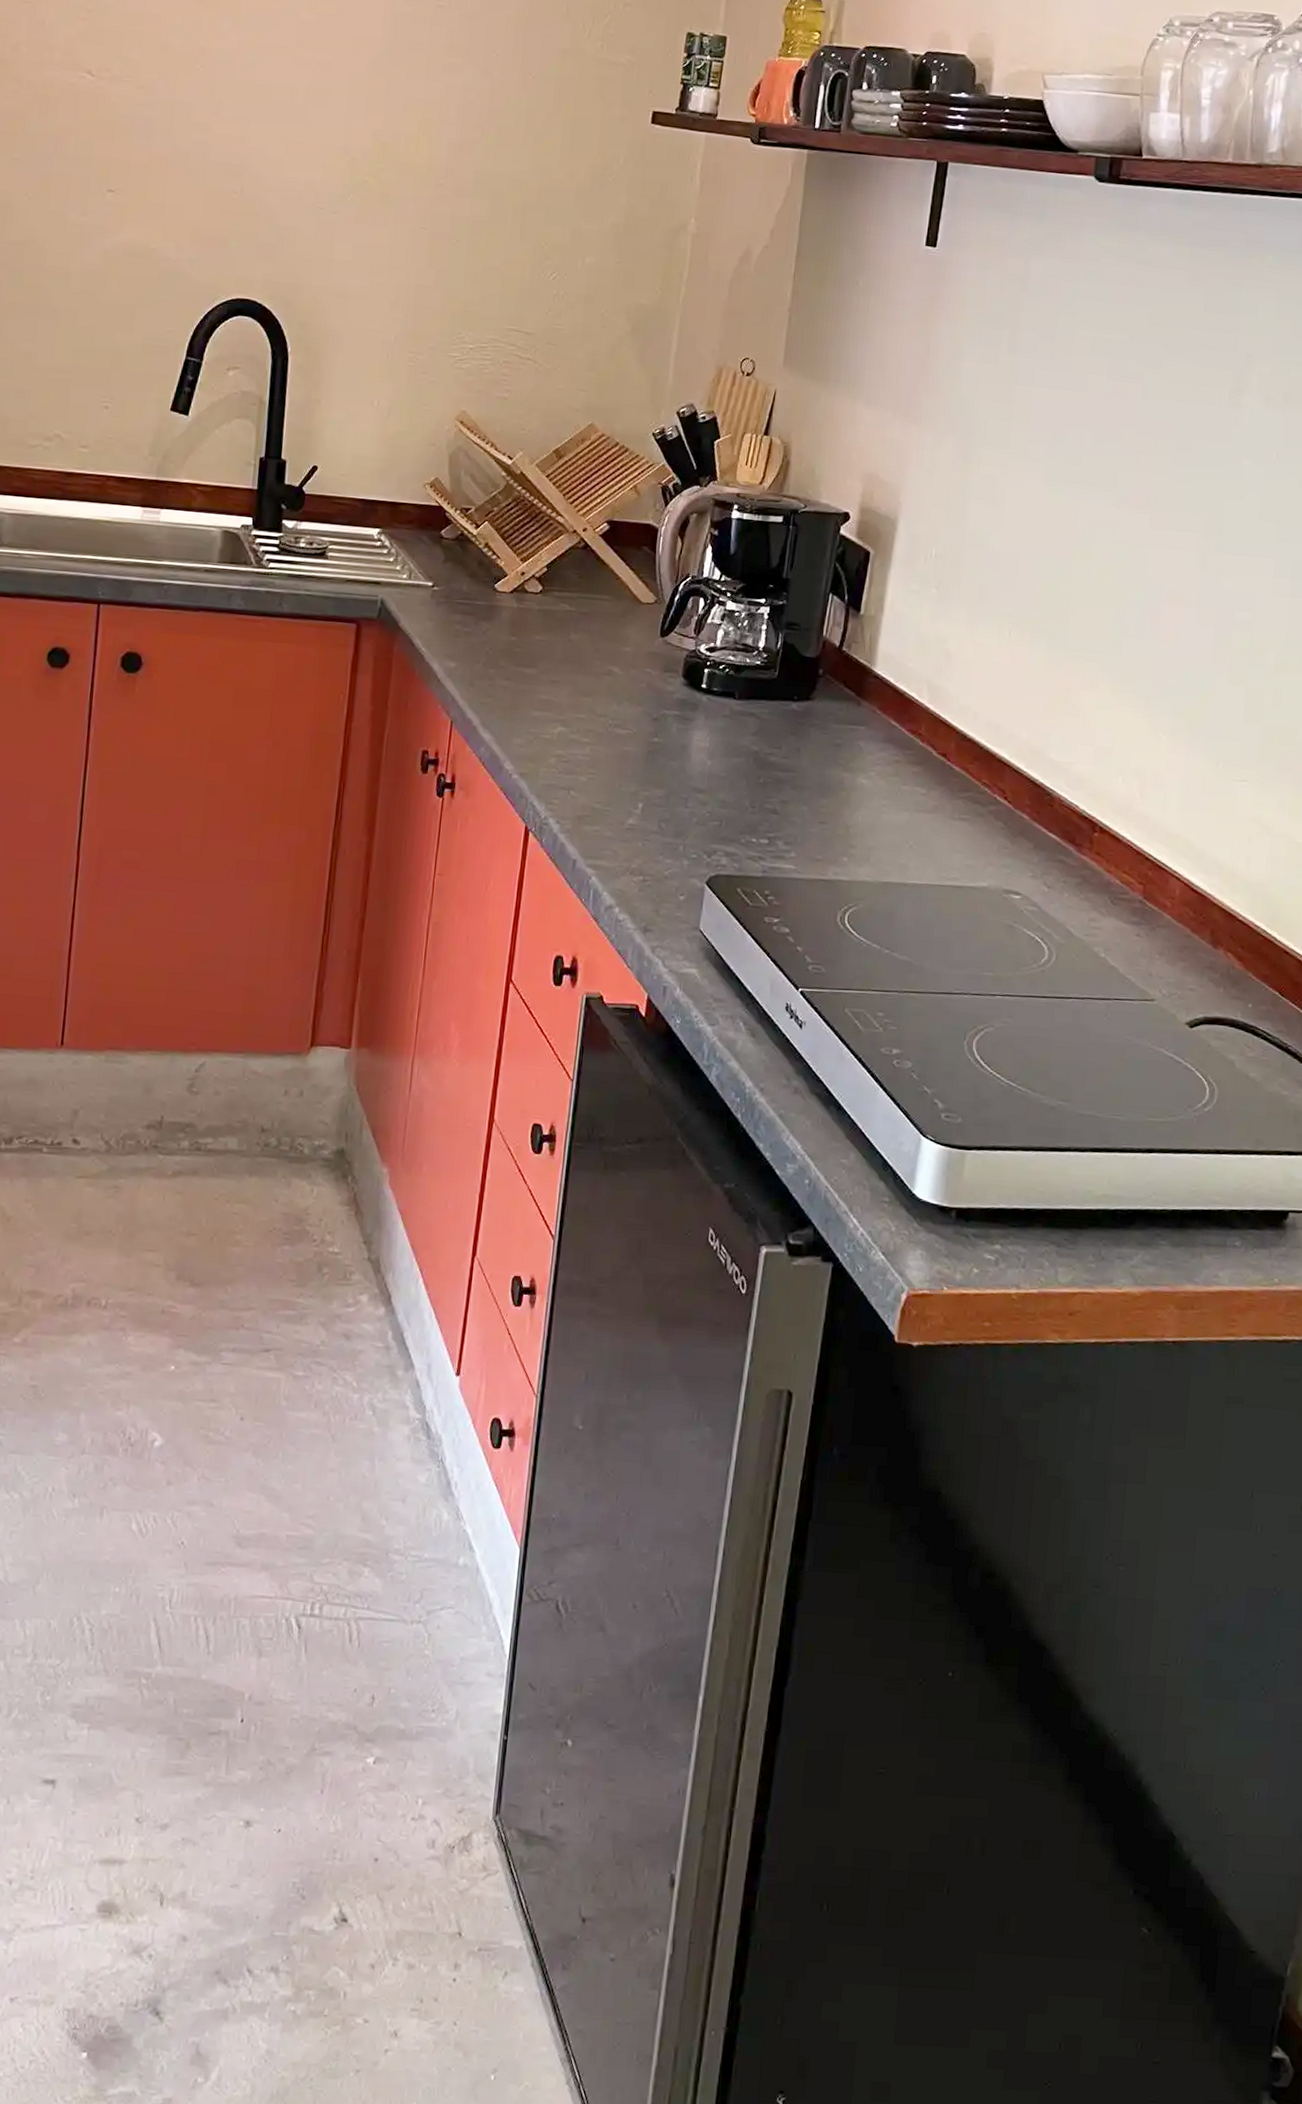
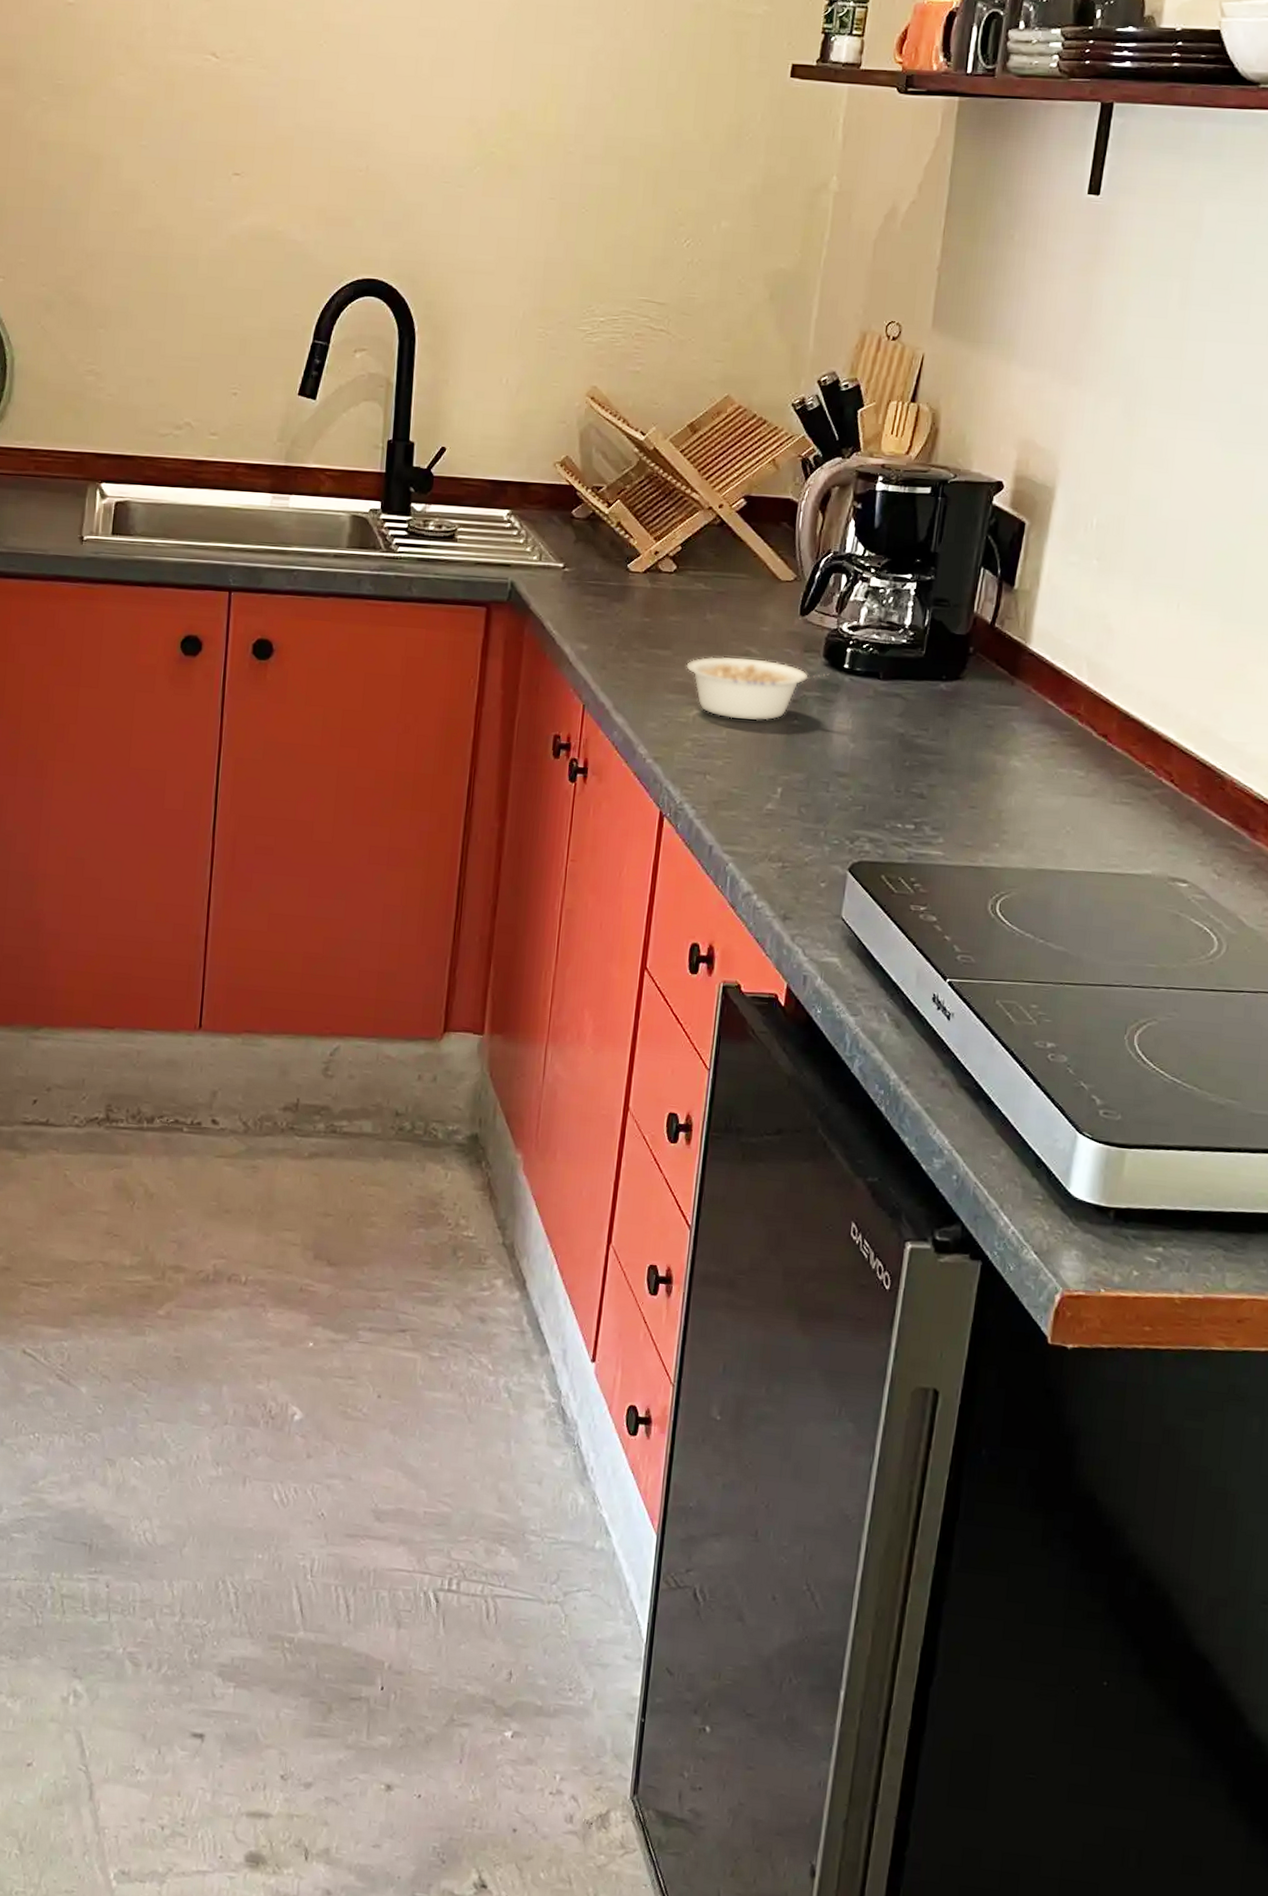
legume: none [551,675,688,738] -> present [686,656,830,721]

